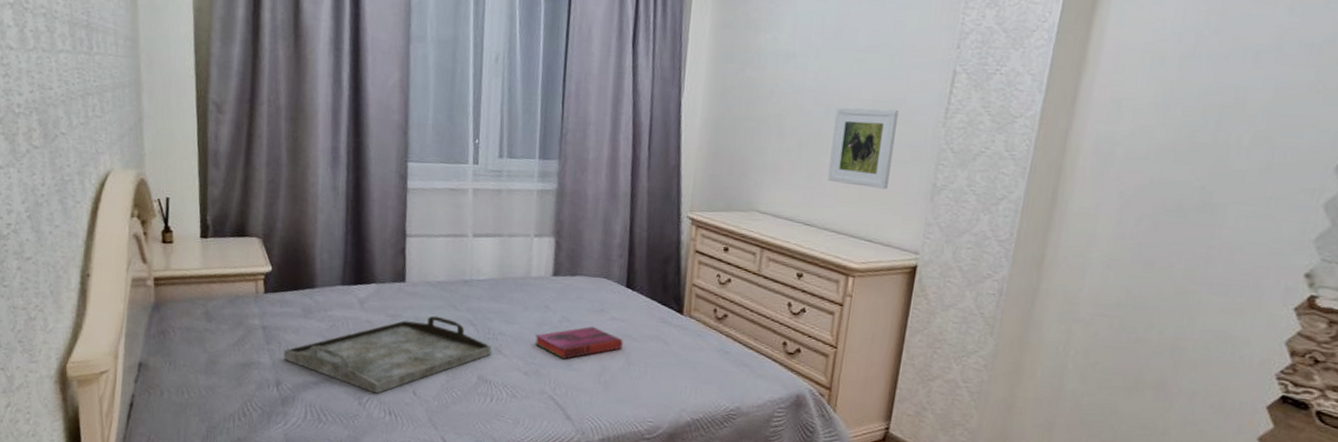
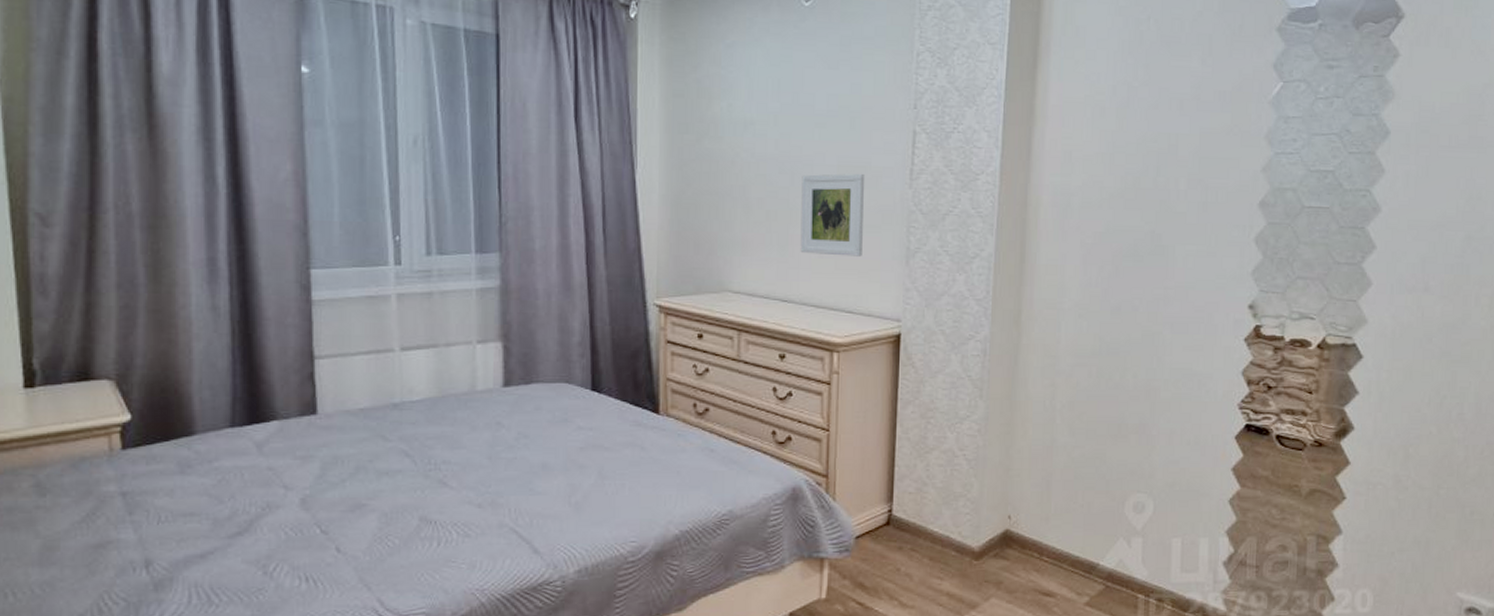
serving tray: present [283,315,492,394] -> none [154,451,434,558]
hardback book: present [535,326,623,360] -> none [487,439,594,484]

